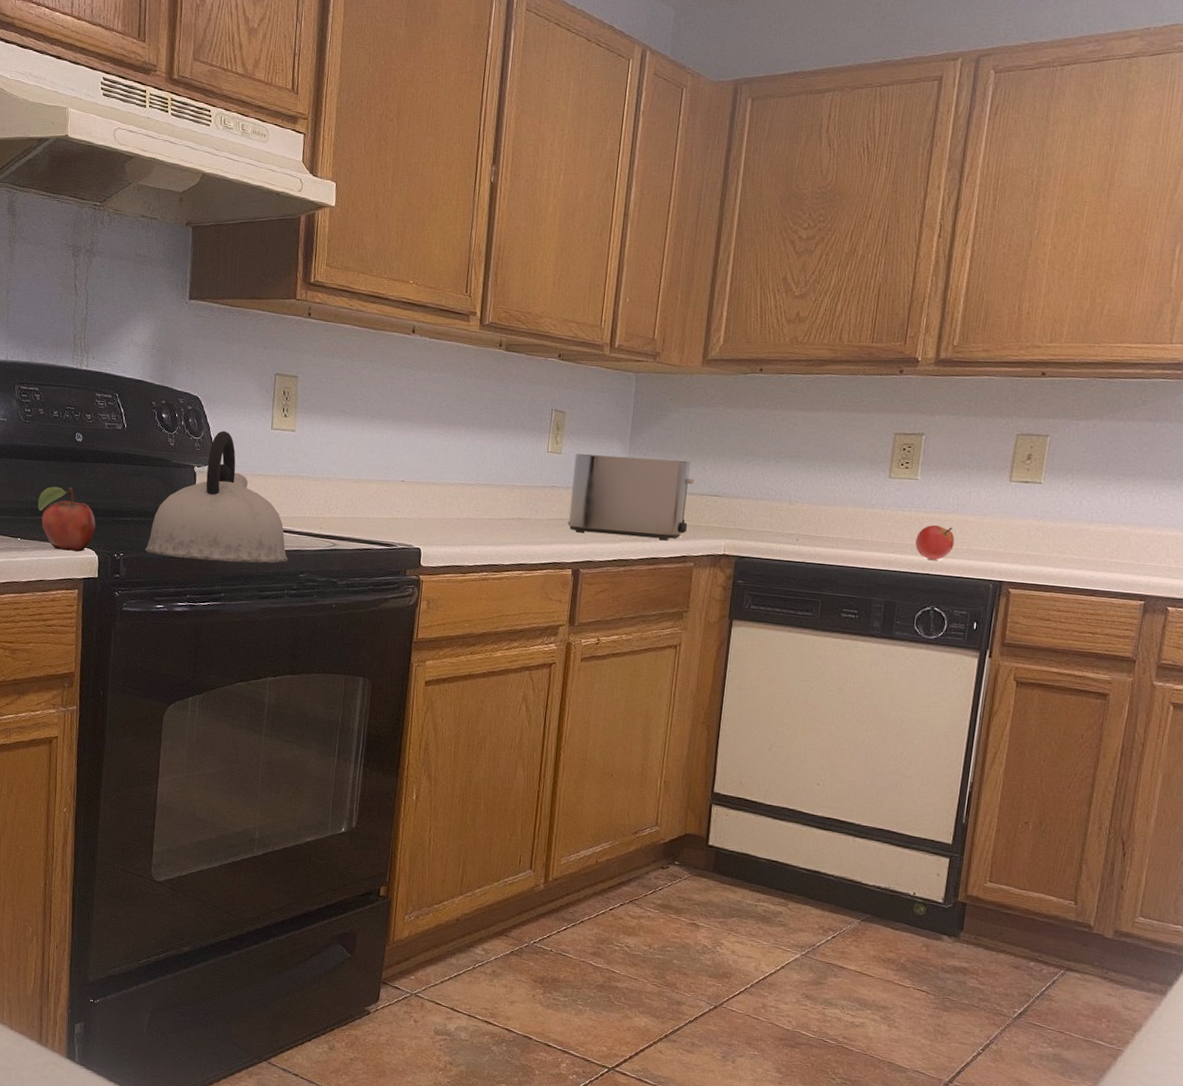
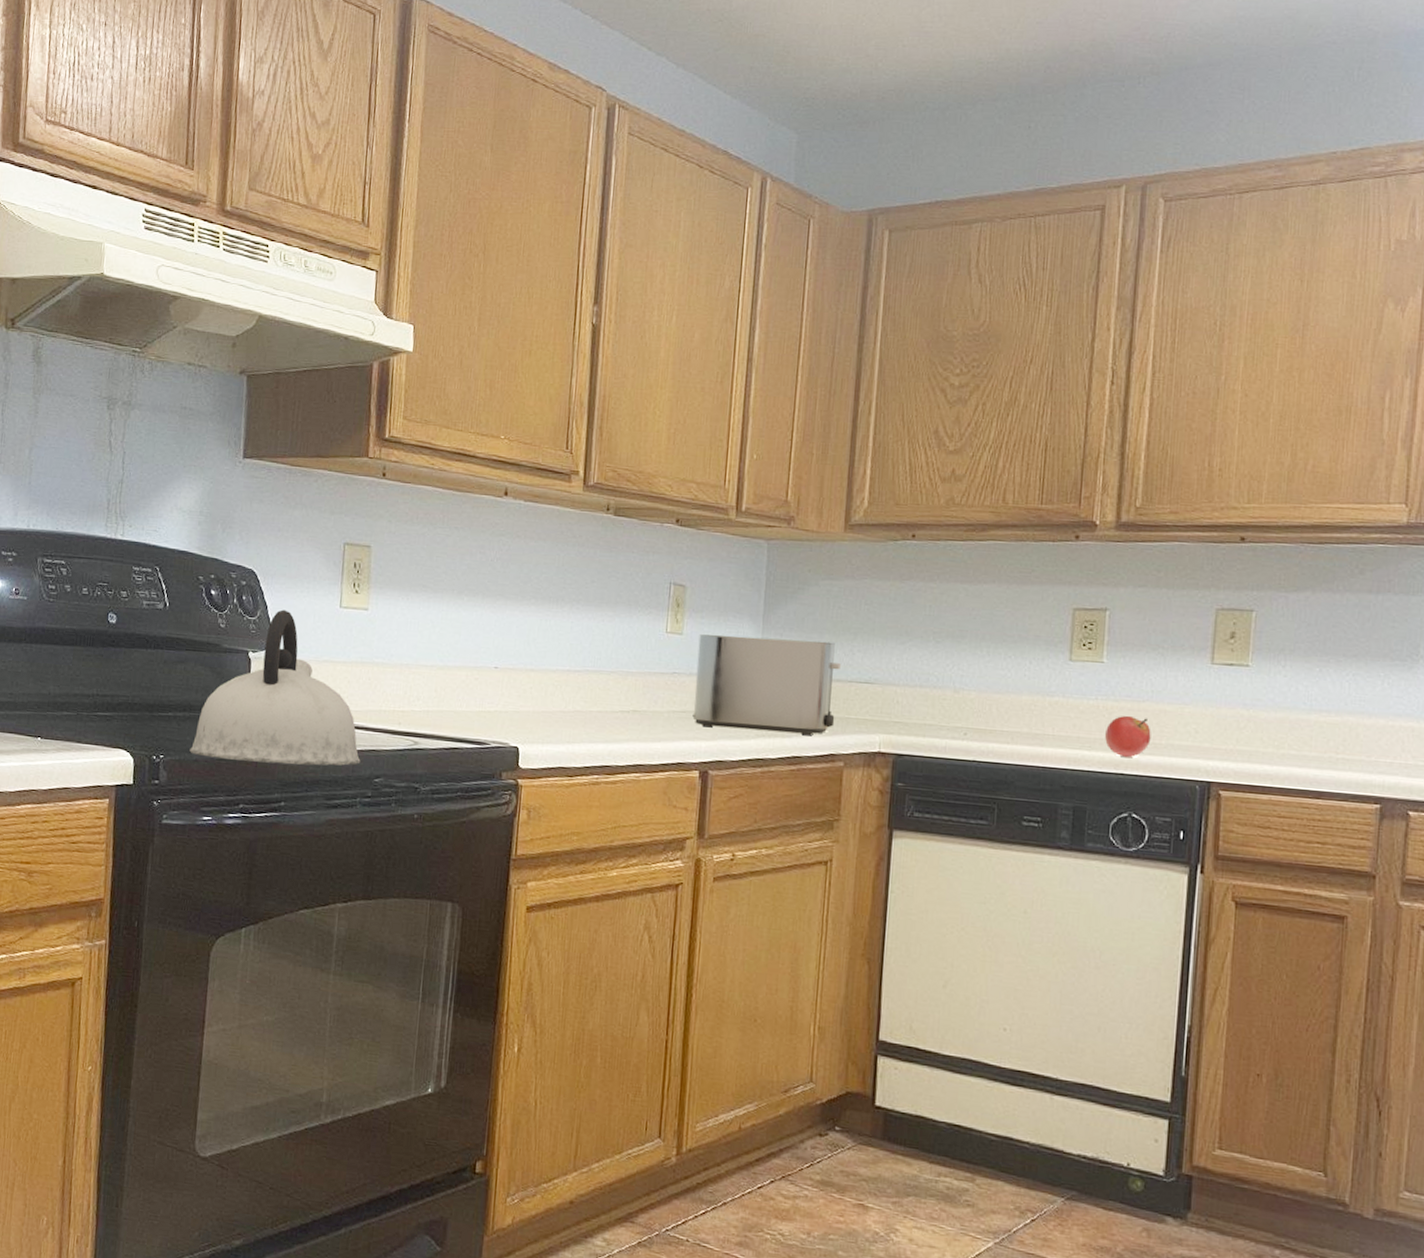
fruit: present [37,486,96,552] -> none [62,676,131,754]

